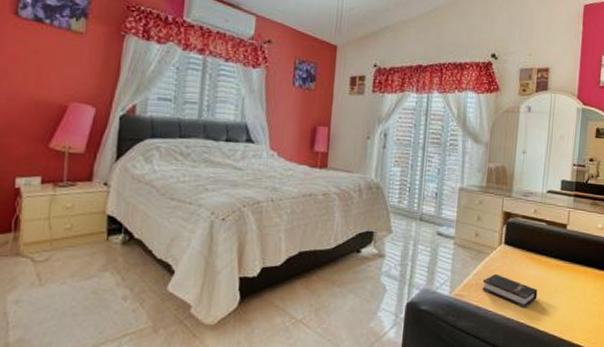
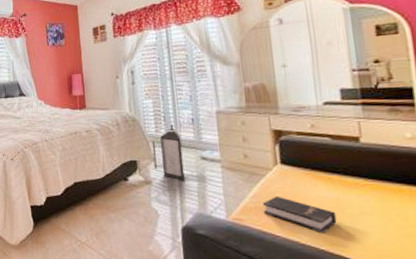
lantern: none [390,196,422,256] -> present [152,124,185,181]

